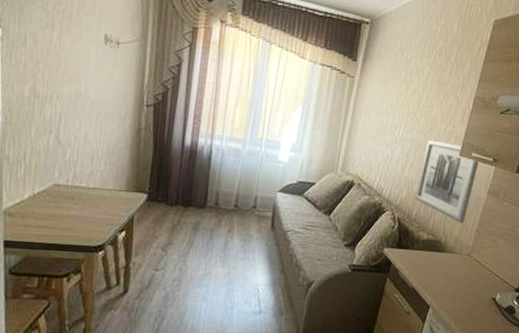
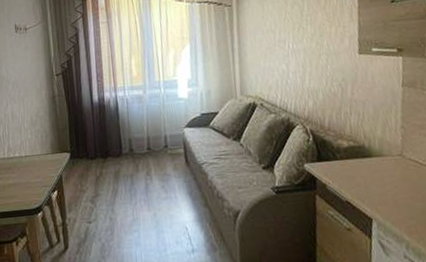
wall art: present [415,139,480,224] -> none [320,43,385,123]

